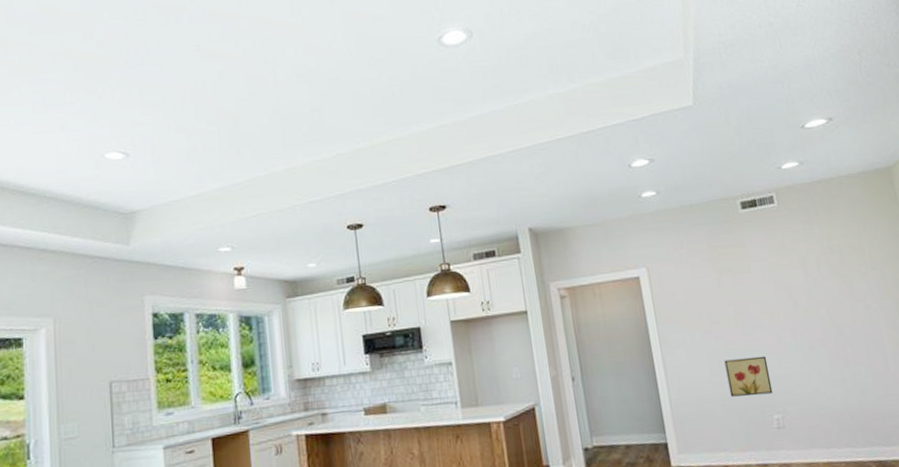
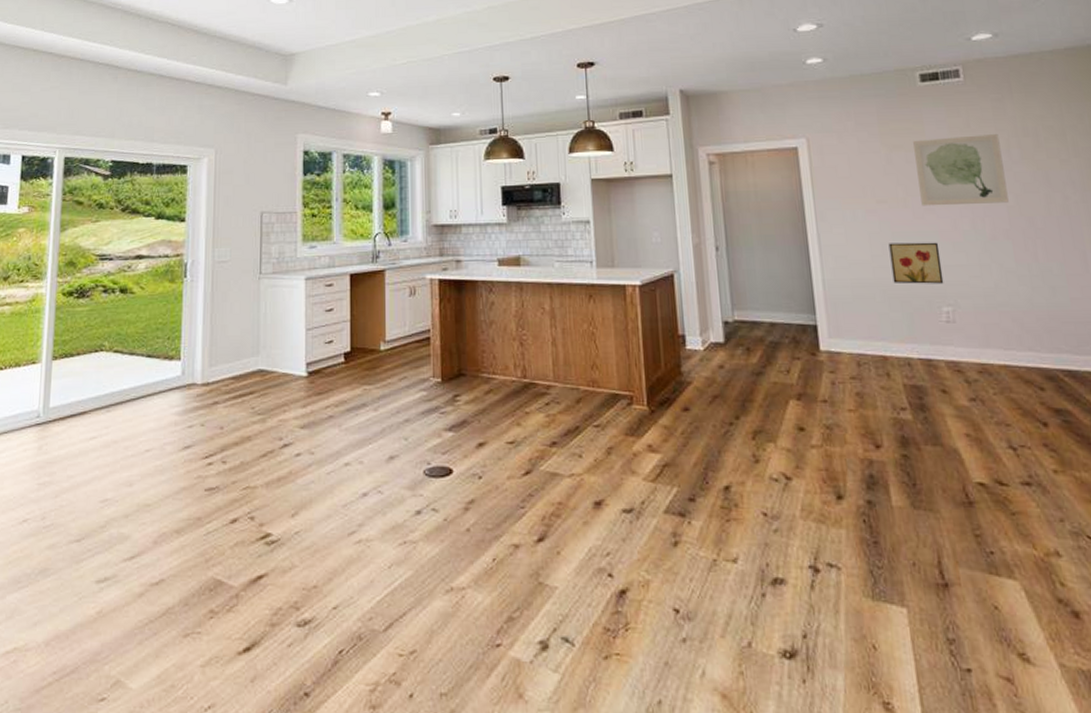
wall art: none [739,253,822,324] -> present [913,134,1009,207]

